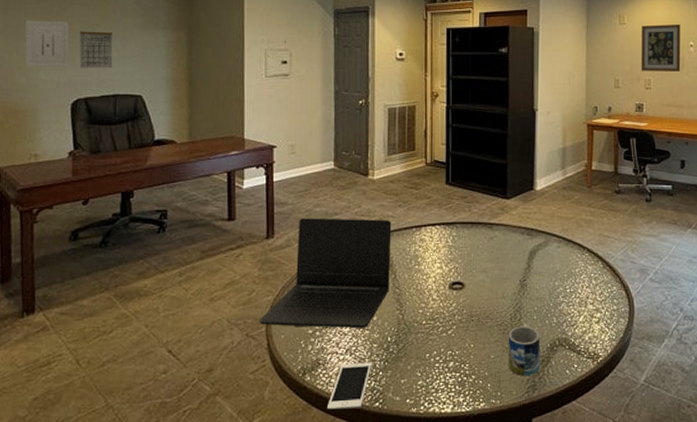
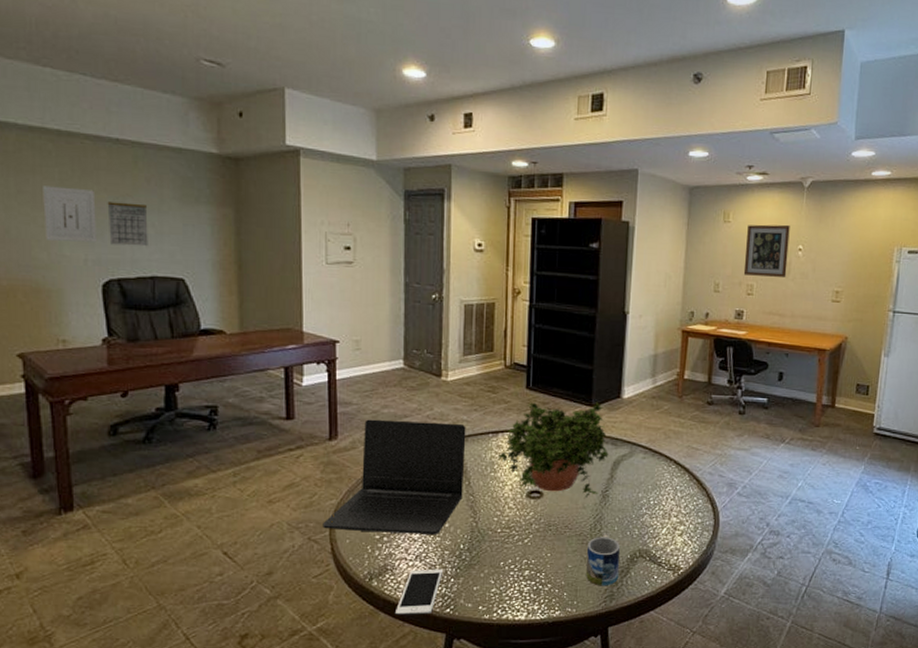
potted plant: none [421,194,526,289] -> present [497,402,610,499]

